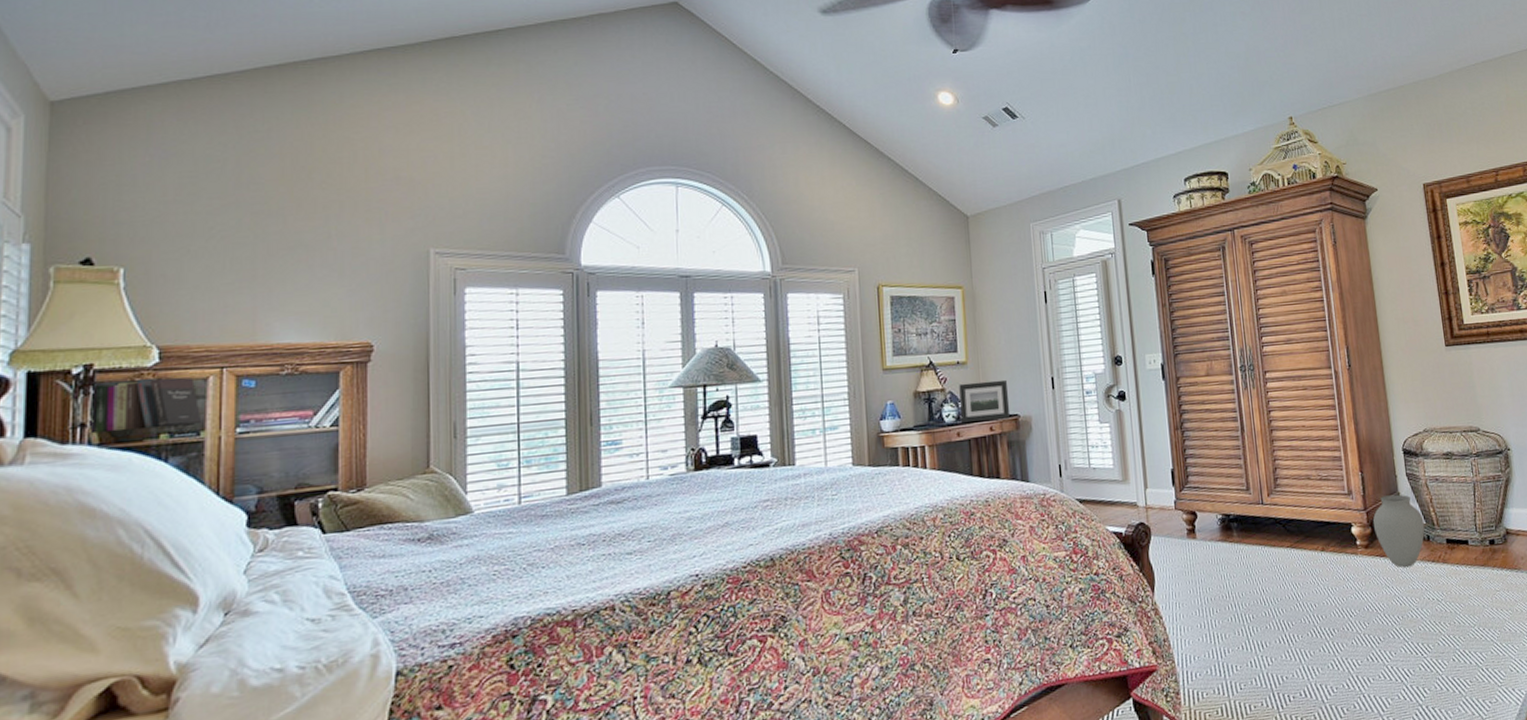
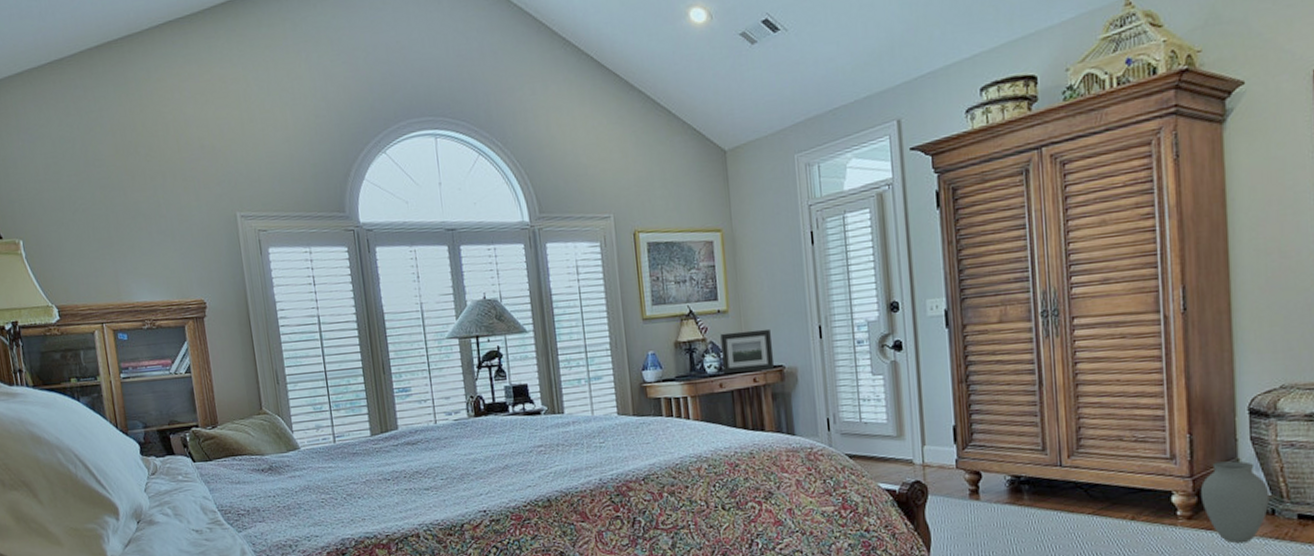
books: present [68,377,202,434] -> none [10,332,97,378]

